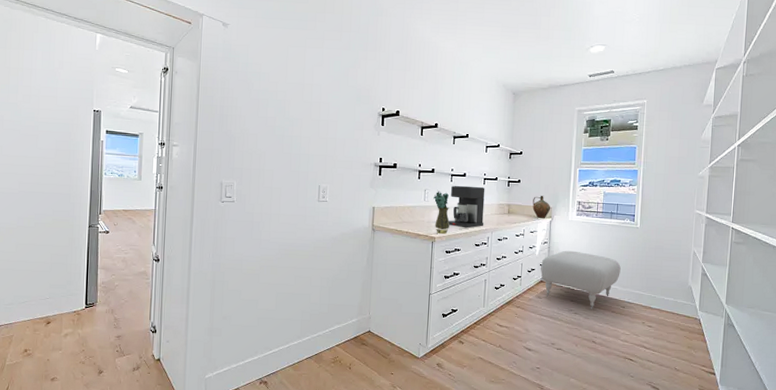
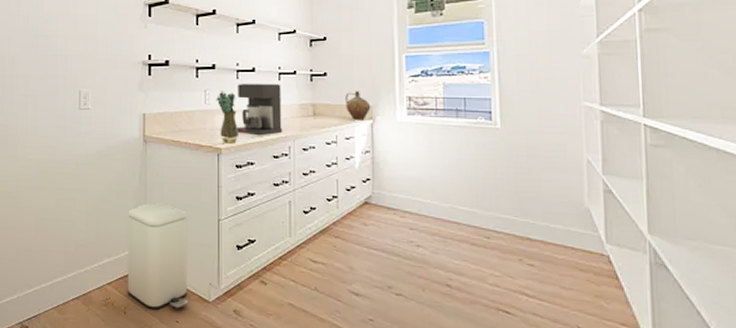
pedal bin: none [353,279,405,365] -> present [127,202,189,310]
ottoman: present [541,250,621,310] -> none [363,161,478,242]

